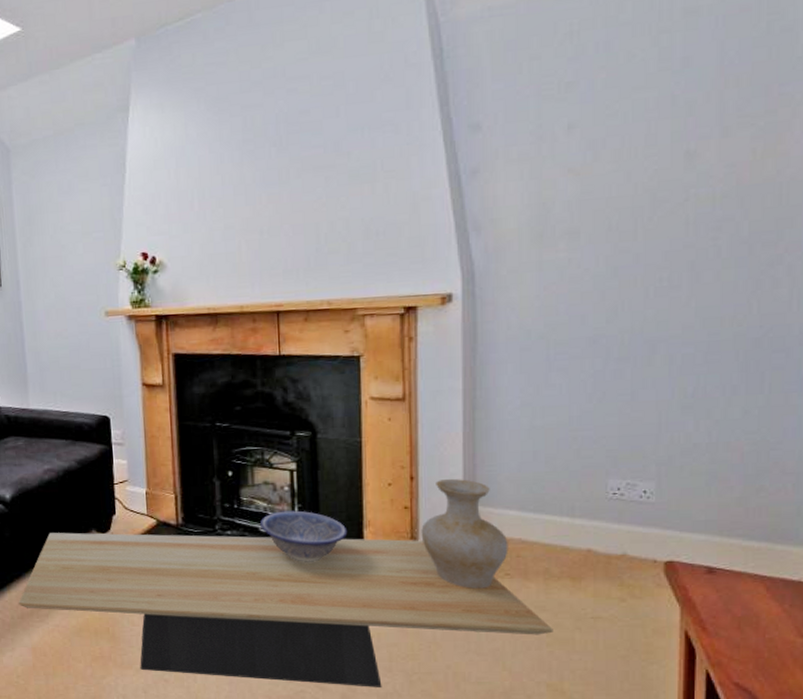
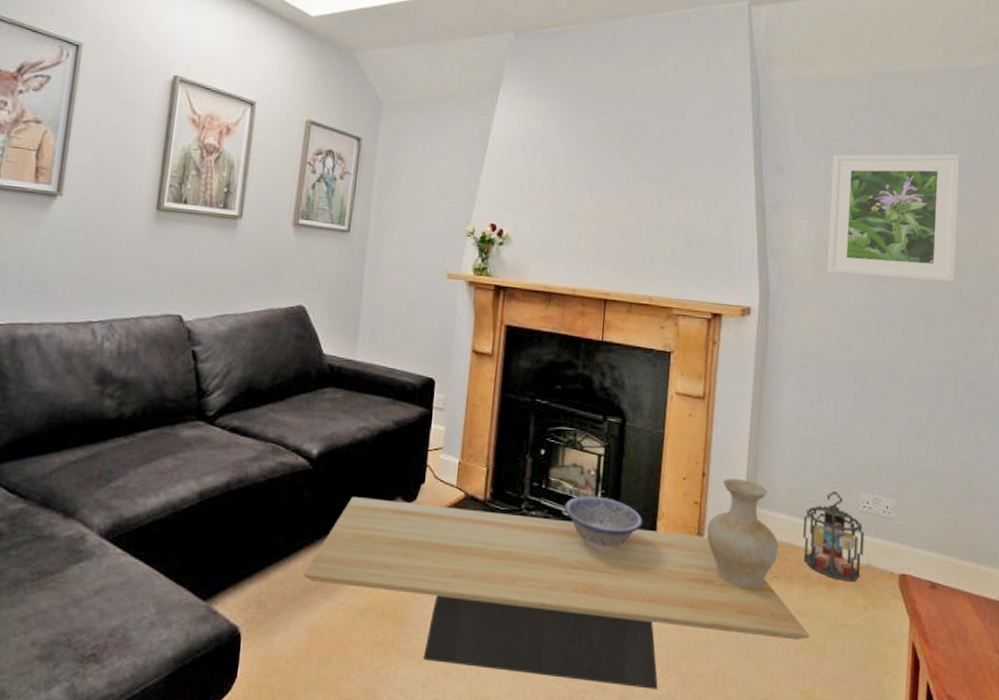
lantern: none [538,481,616,574] -> present [803,491,865,582]
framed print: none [547,54,733,238] -> present [827,153,960,283]

